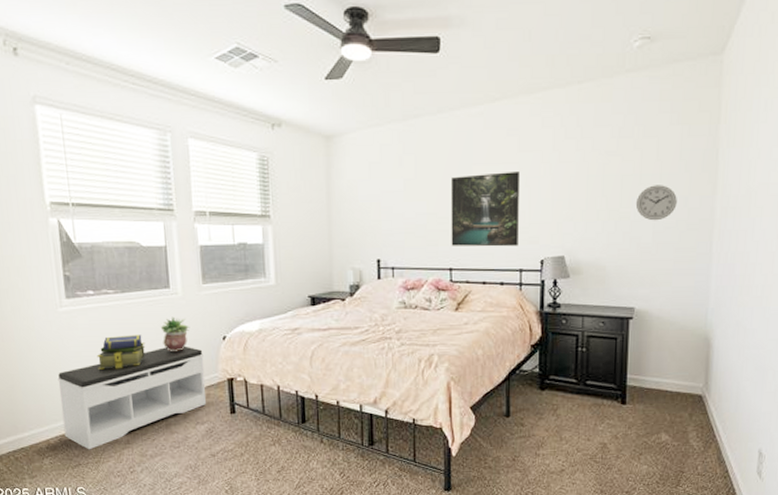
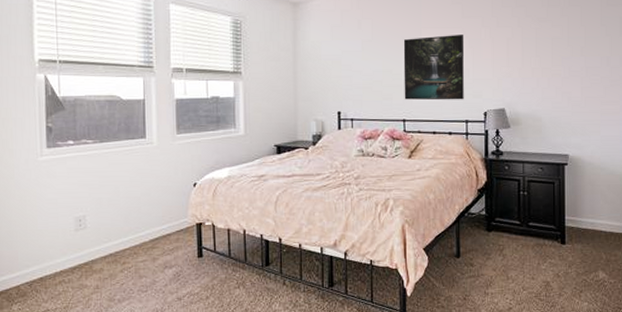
bench: present [57,346,206,450] -> none [33,192,175,296]
stack of books: present [96,334,146,370] -> none [72,182,120,216]
potted plant: present [160,316,190,351] -> none [135,165,163,198]
wall clock: present [635,185,677,221] -> none [565,47,600,78]

